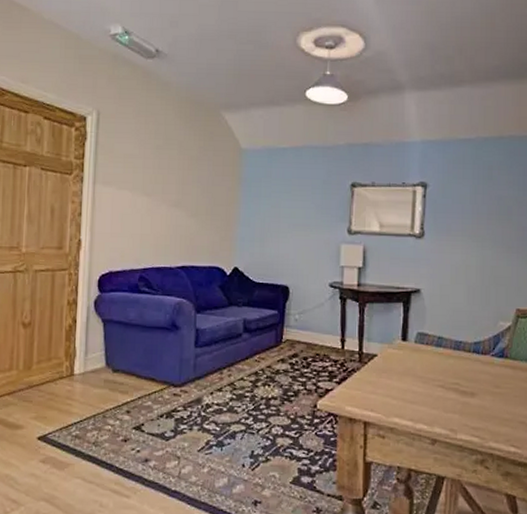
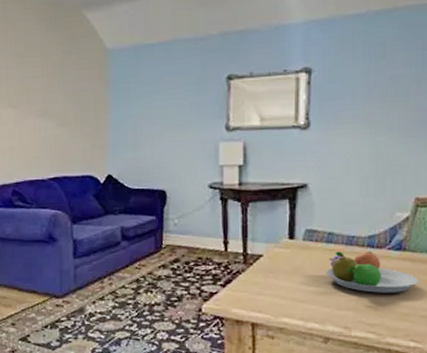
fruit bowl: none [435,355,518,398] -> present [326,251,418,293]

